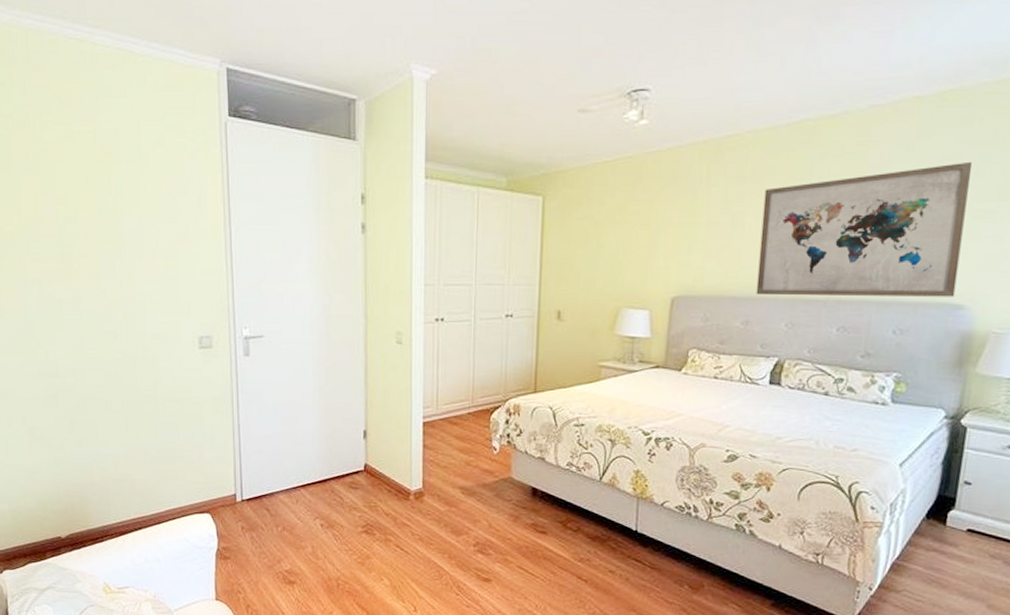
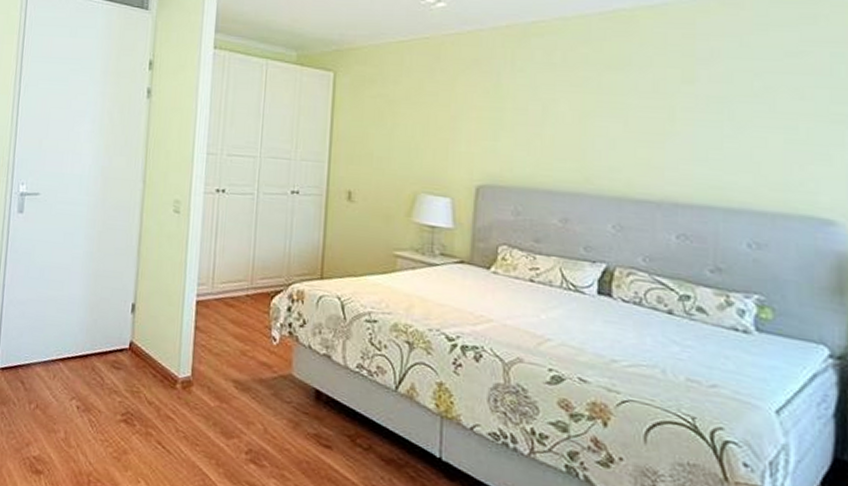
wall art: present [756,161,972,297] -> none [575,60,822,210]

